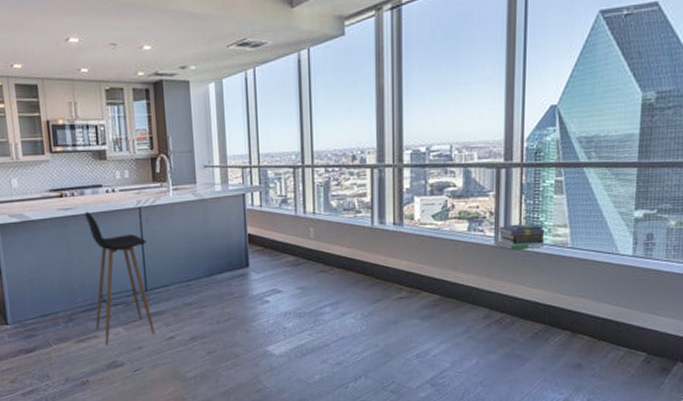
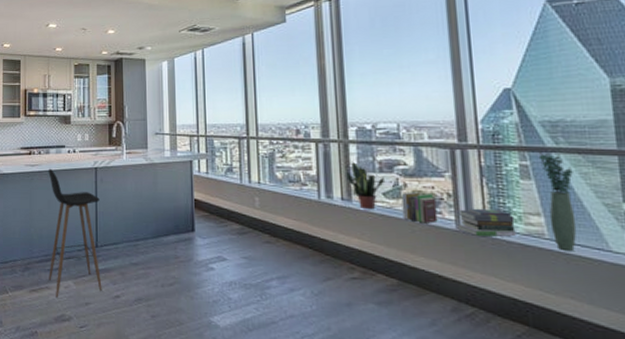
potted plant: none [399,185,434,233] -> present [346,161,384,210]
books: none [449,212,480,242] -> present [401,192,438,223]
vase: none [572,166,599,258] -> present [538,151,577,252]

